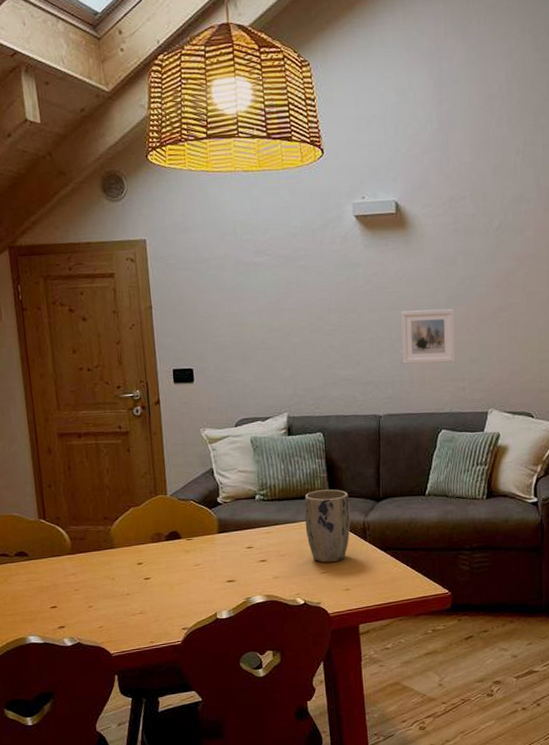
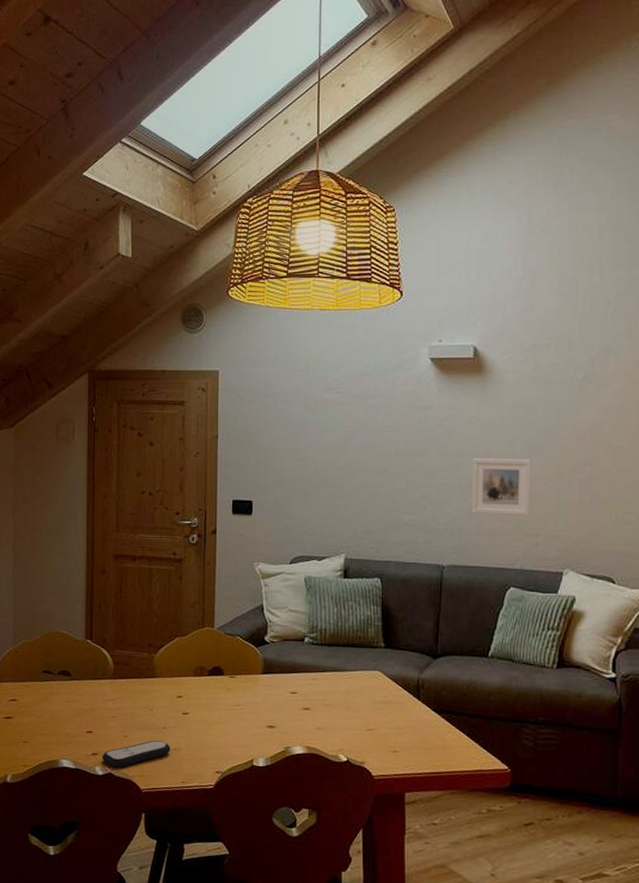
remote control: none [68,607,137,637] -> present [101,740,171,768]
plant pot: present [304,489,351,563] -> none [354,639,403,720]

